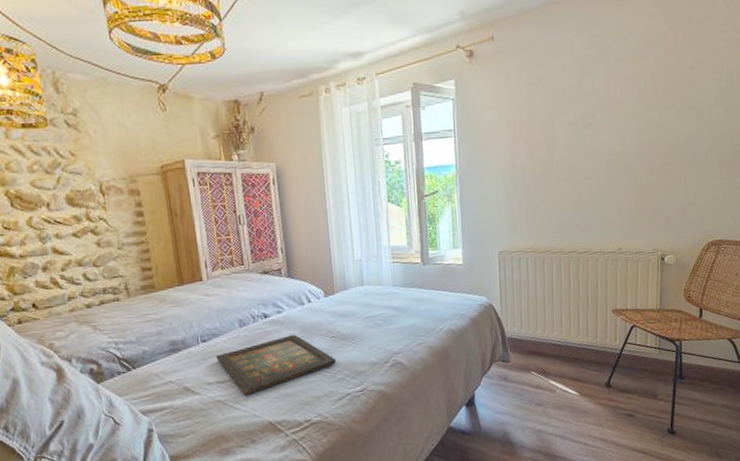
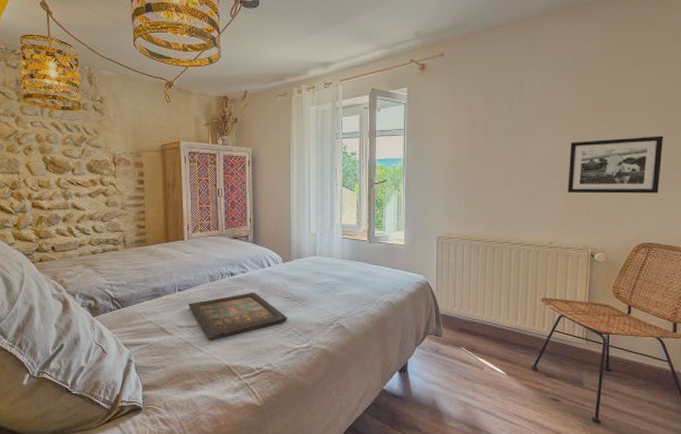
picture frame: none [635,121,730,191] -> present [568,135,663,194]

